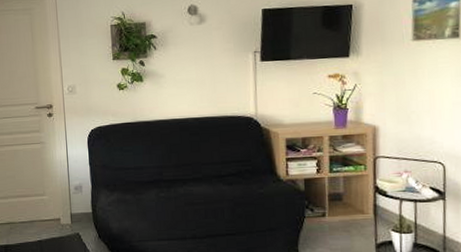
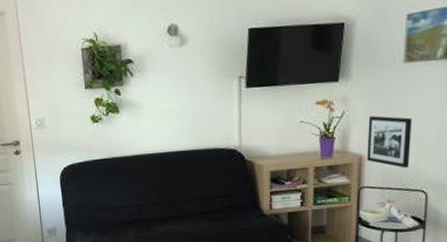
picture frame: none [380,89,425,140] -> present [367,116,412,169]

